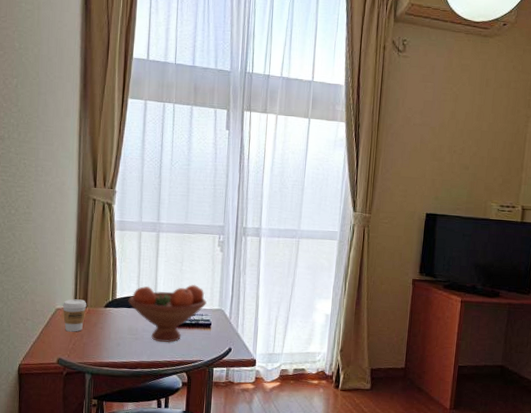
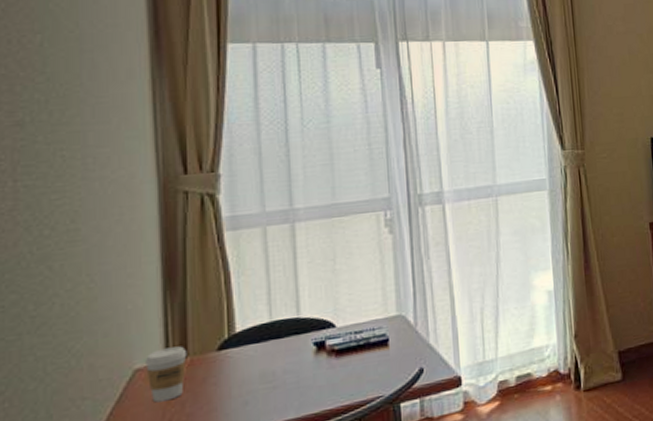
fruit bowl: present [128,284,207,343] -> none [255,286,378,384]

